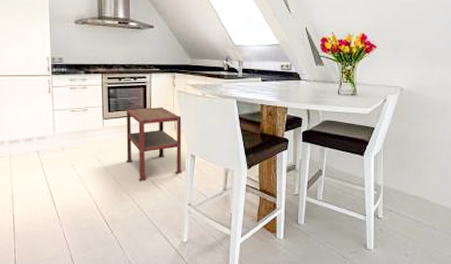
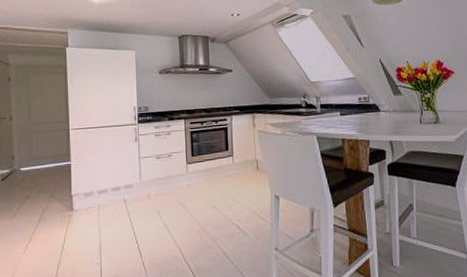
side table: present [126,107,182,182] -> none [208,148,267,227]

